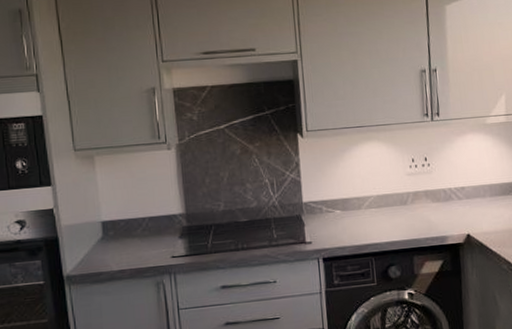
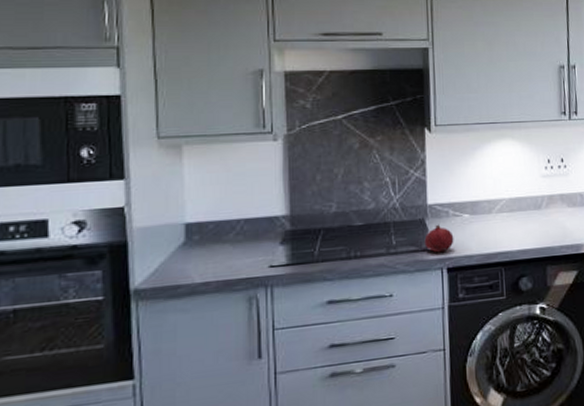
fruit: none [301,219,328,245] -> present [424,224,454,253]

